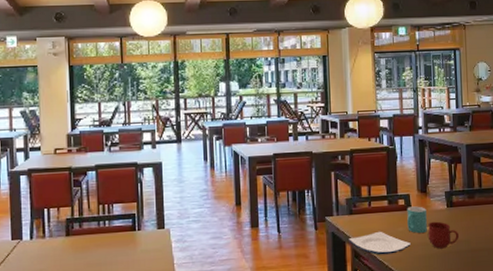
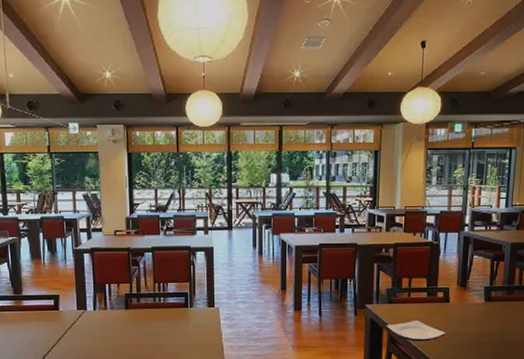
mug: present [407,206,427,234] -> none [444,299,464,325]
mug: present [428,221,459,249] -> none [463,314,493,339]

